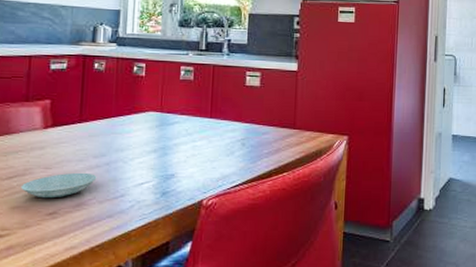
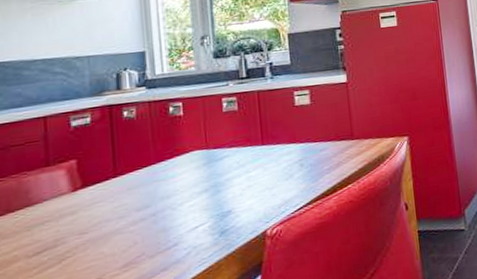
saucer: present [20,172,97,199] -> none [53,228,143,268]

